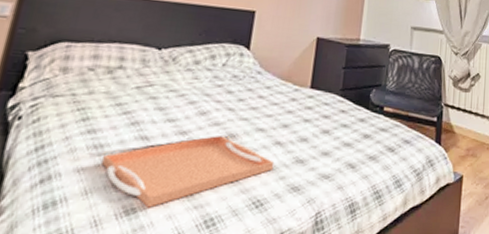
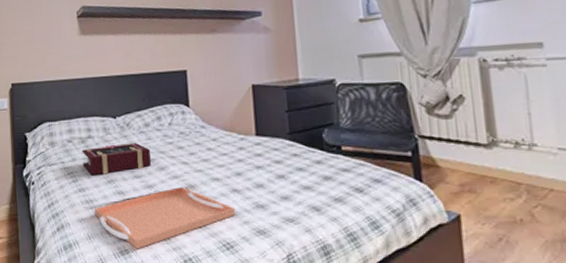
book: none [101,79,194,115] -> present [82,142,151,176]

